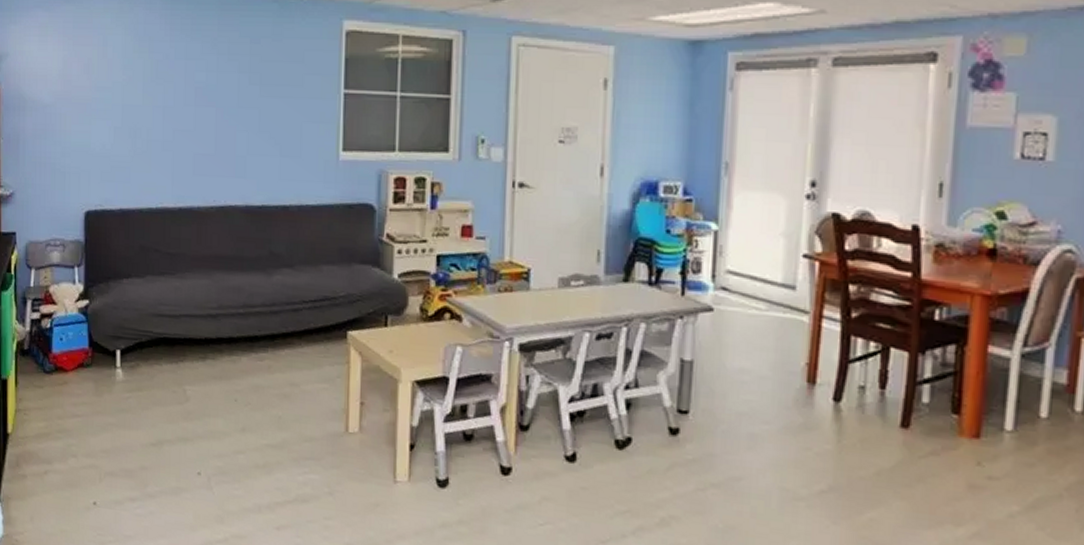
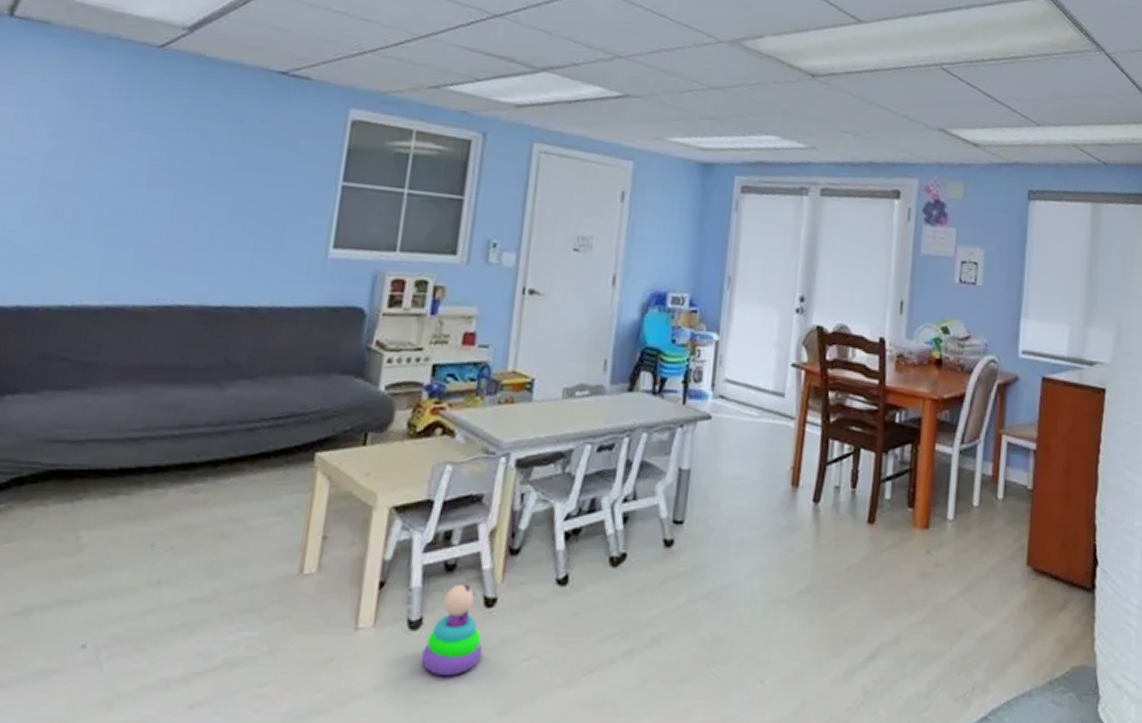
stacking toy: none [450,452,503,530] -> present [421,584,483,677]

